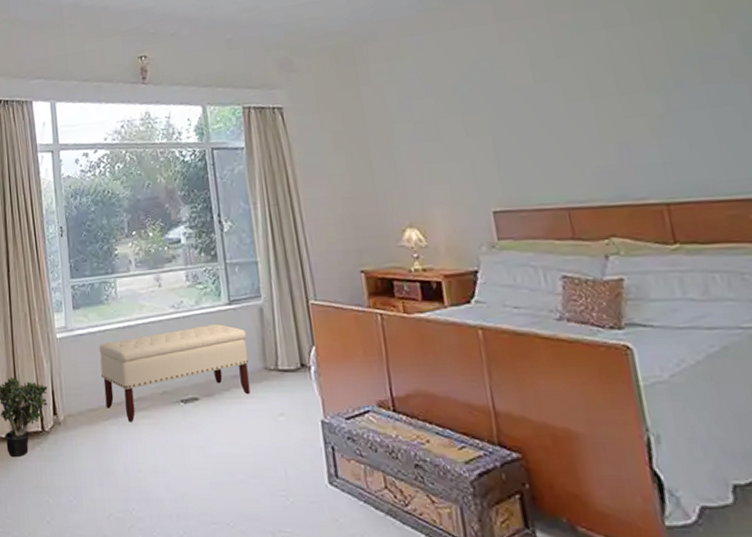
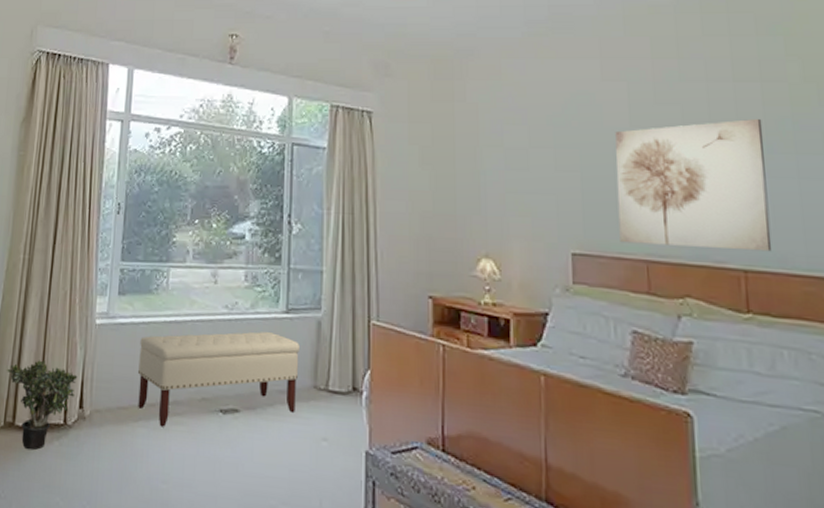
wall art: none [520,55,692,195] -> present [615,118,773,252]

